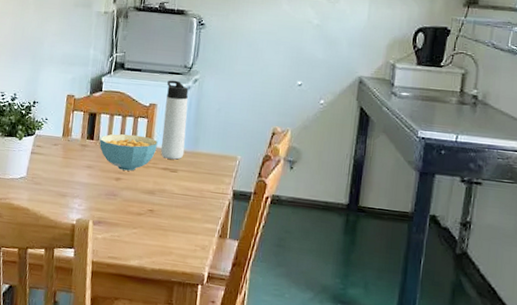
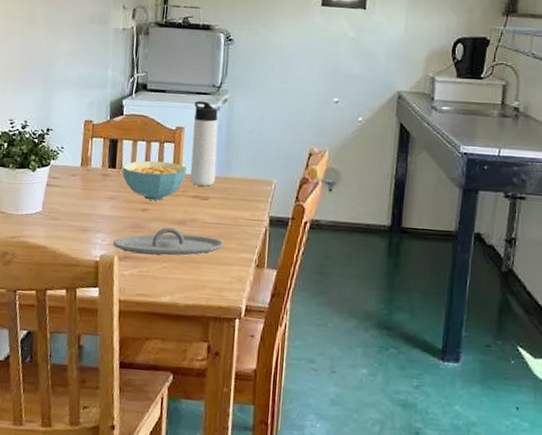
plate: none [88,196,190,224] -> present [113,227,224,256]

